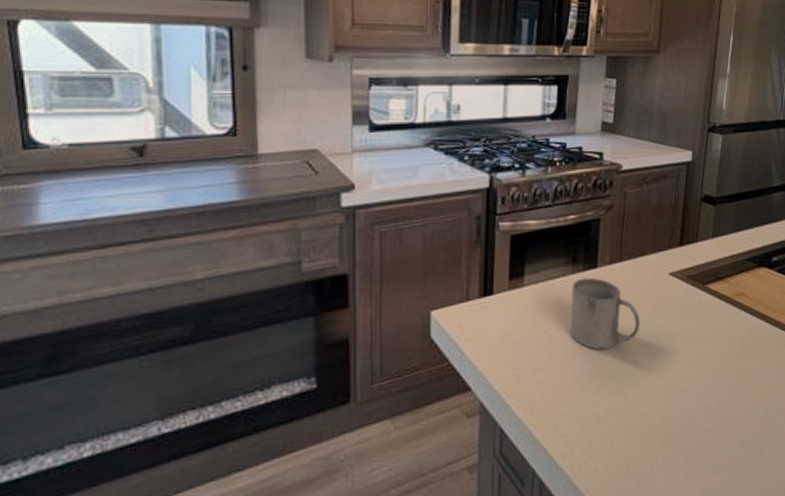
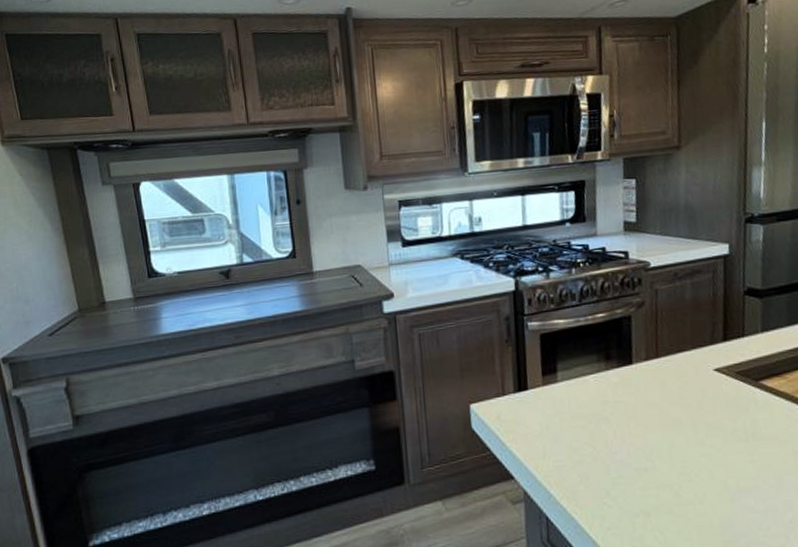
mug: present [569,277,640,350] -> none [607,373,686,445]

